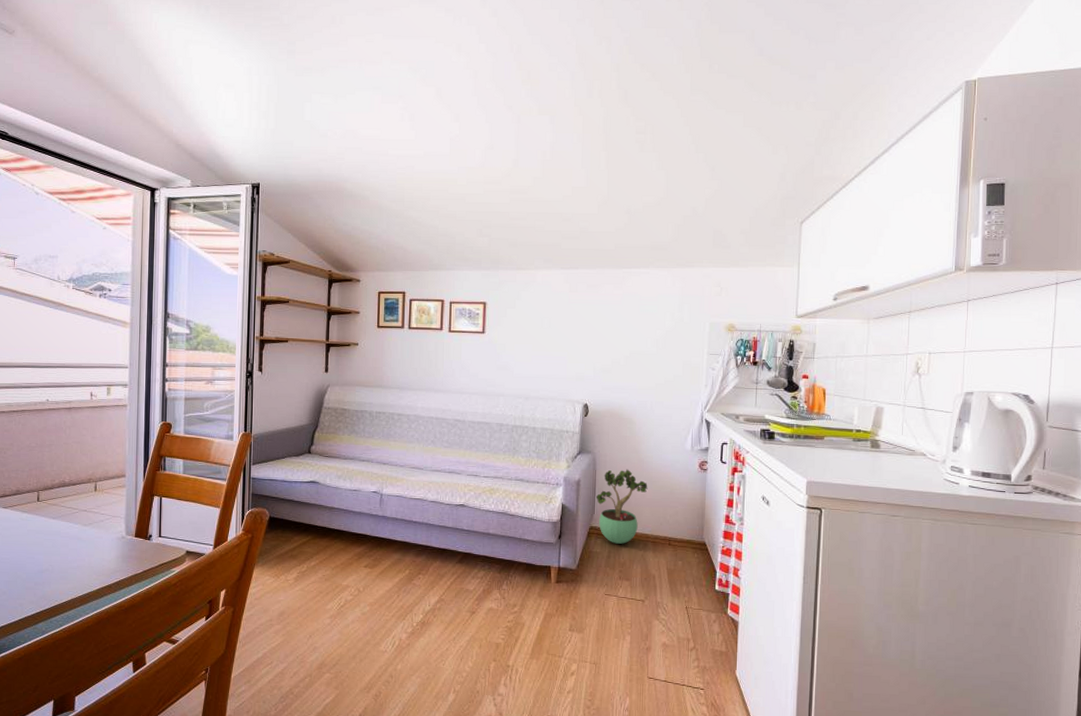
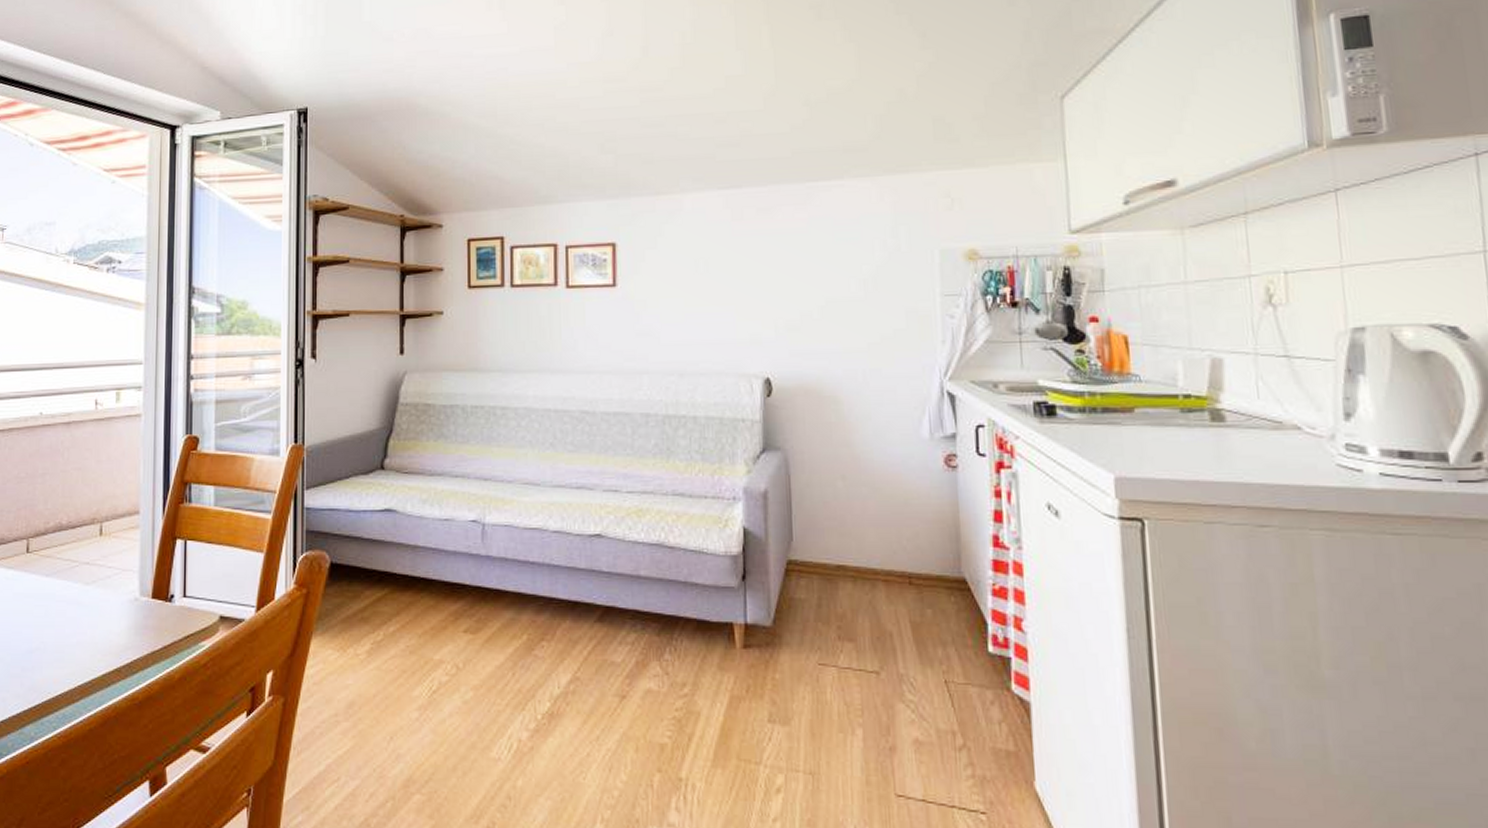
potted plant: present [596,469,648,544] -> none [794,471,870,585]

